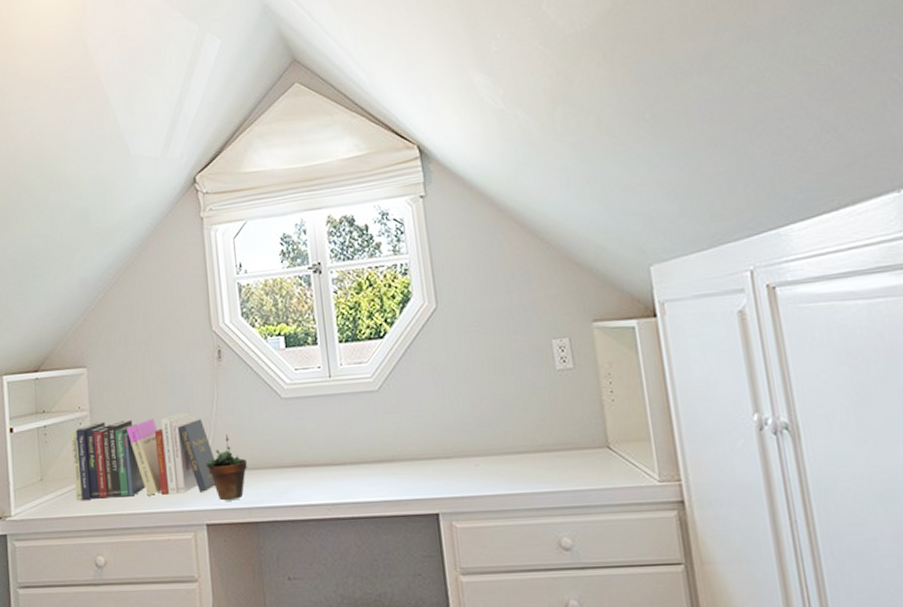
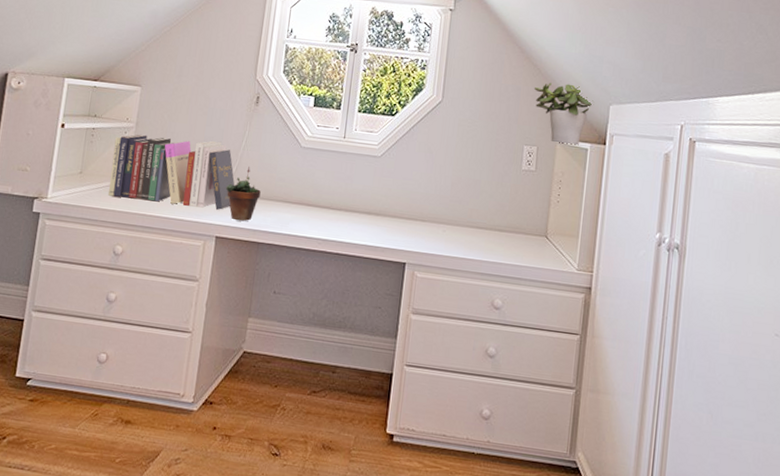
potted plant: none [548,251,629,327] -> present [535,83,594,145]

